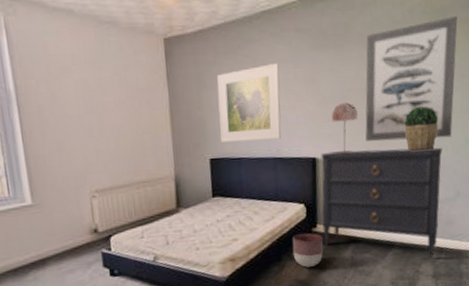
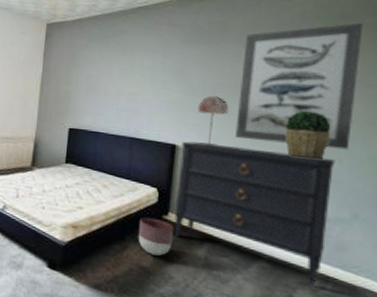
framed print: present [217,62,281,142] -> none [81,51,148,120]

